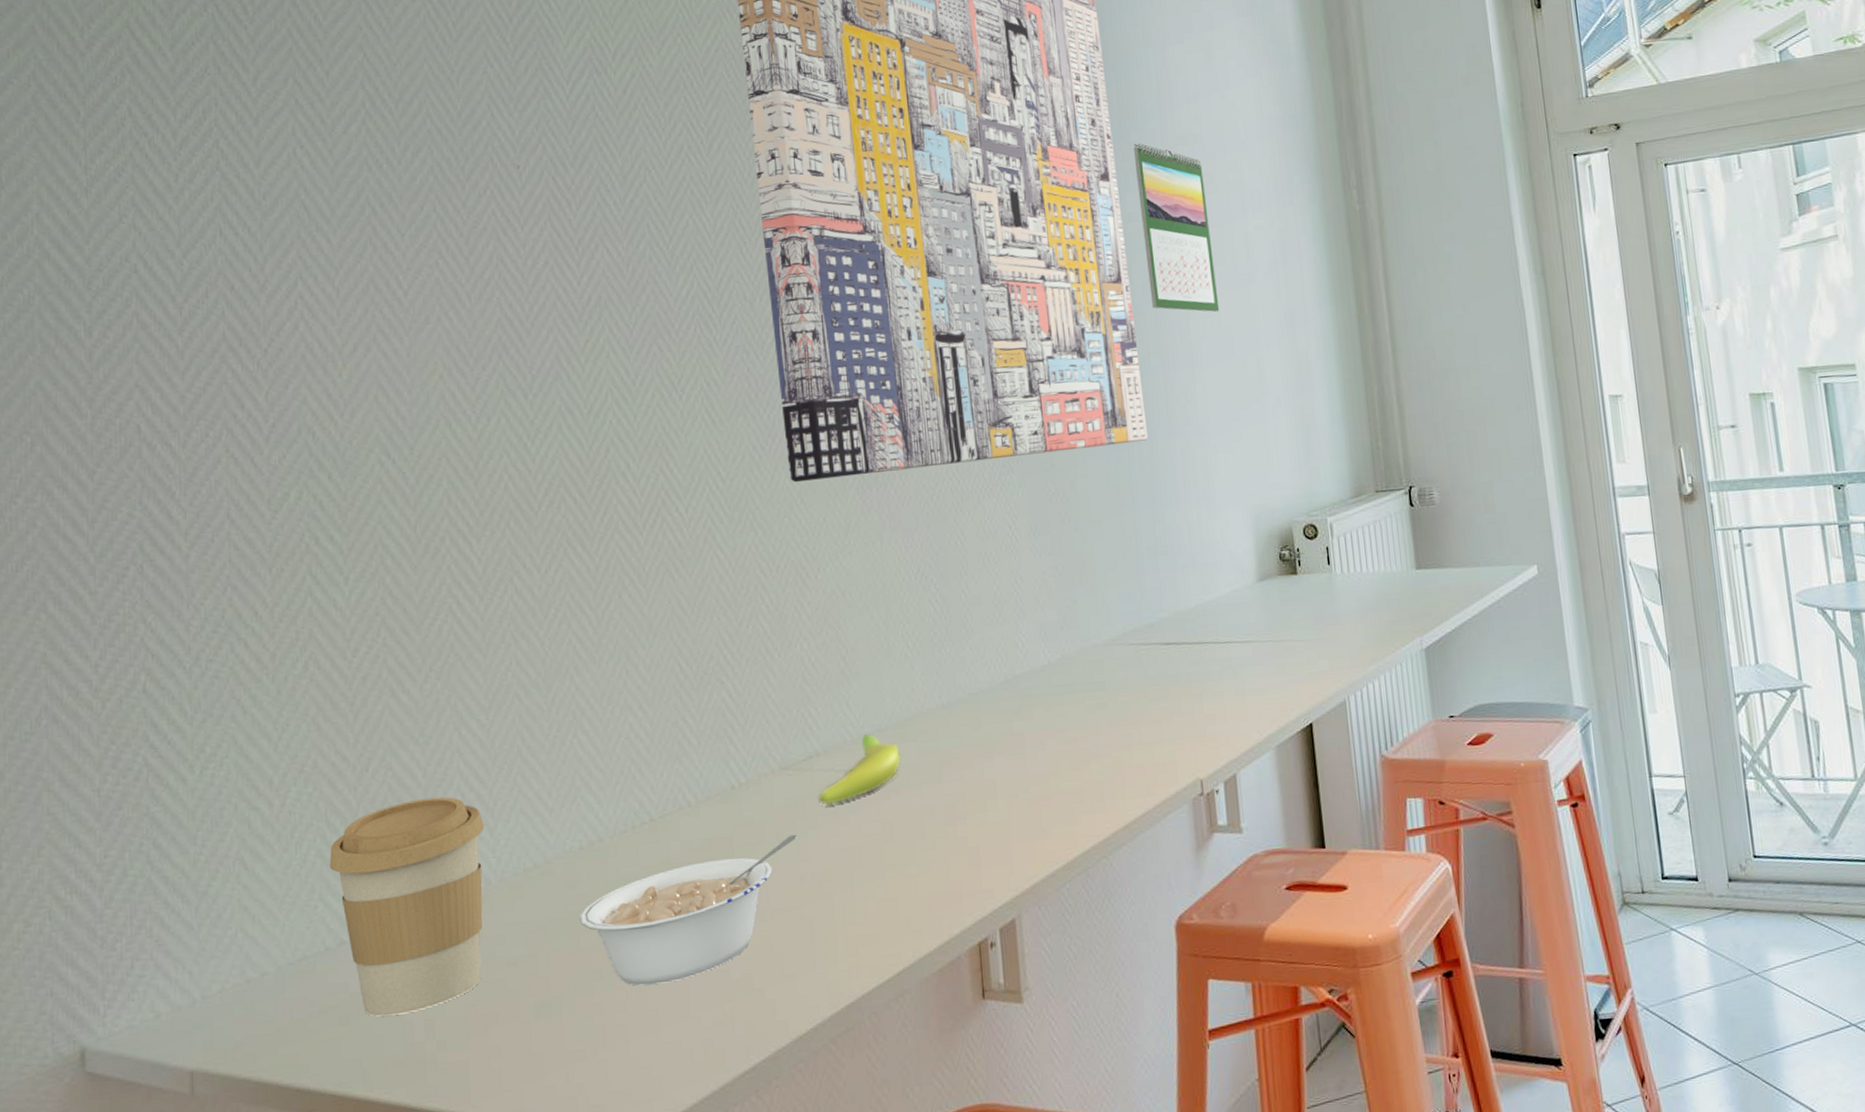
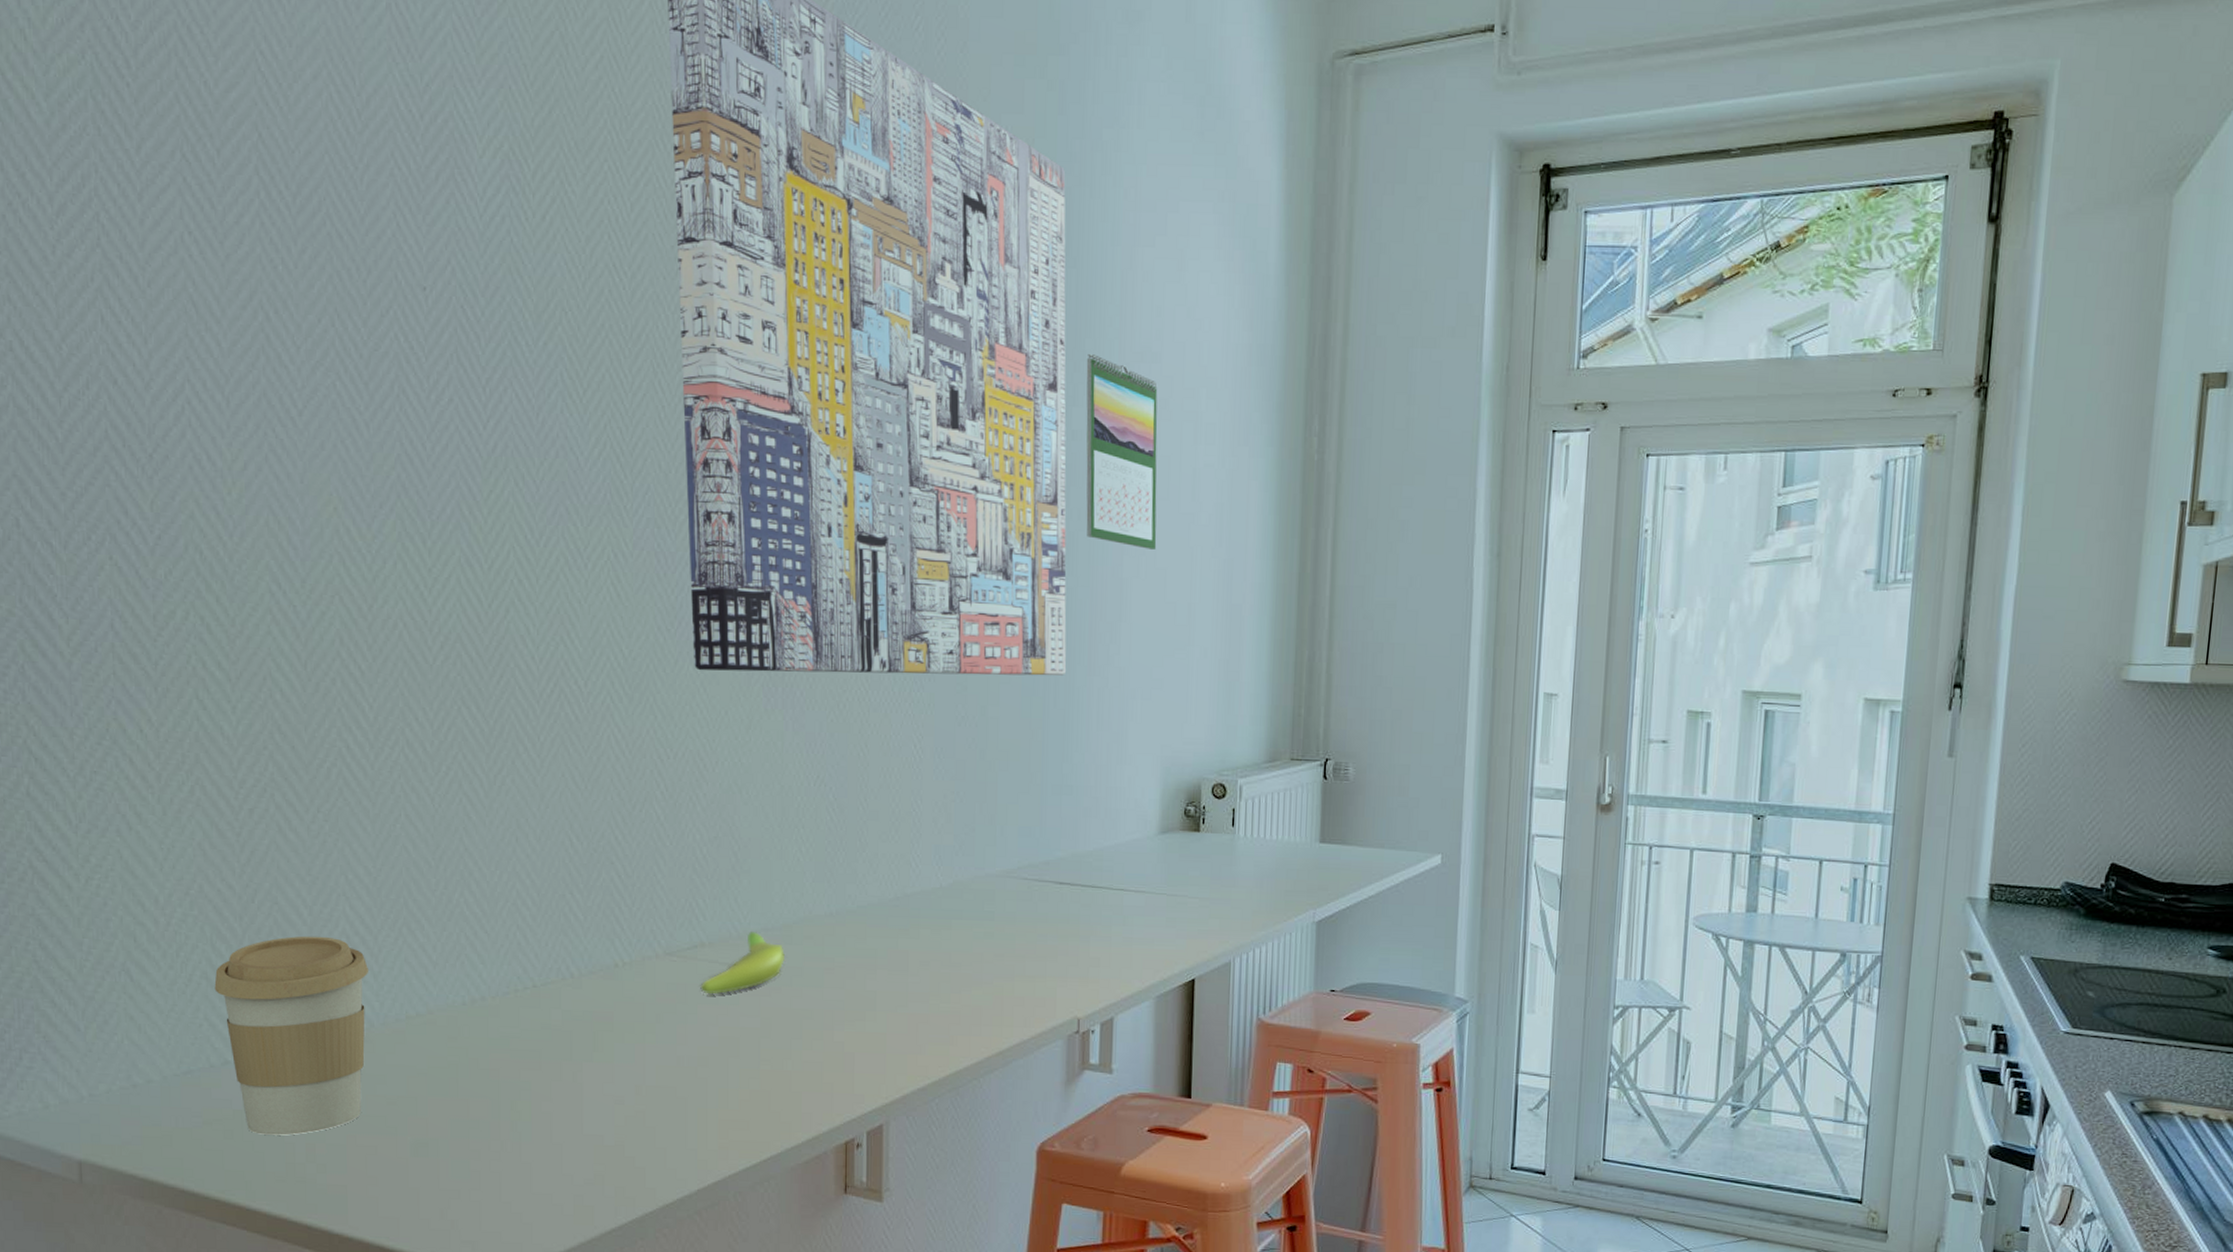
legume: present [580,834,797,986] -> none [459,1018,677,1140]

